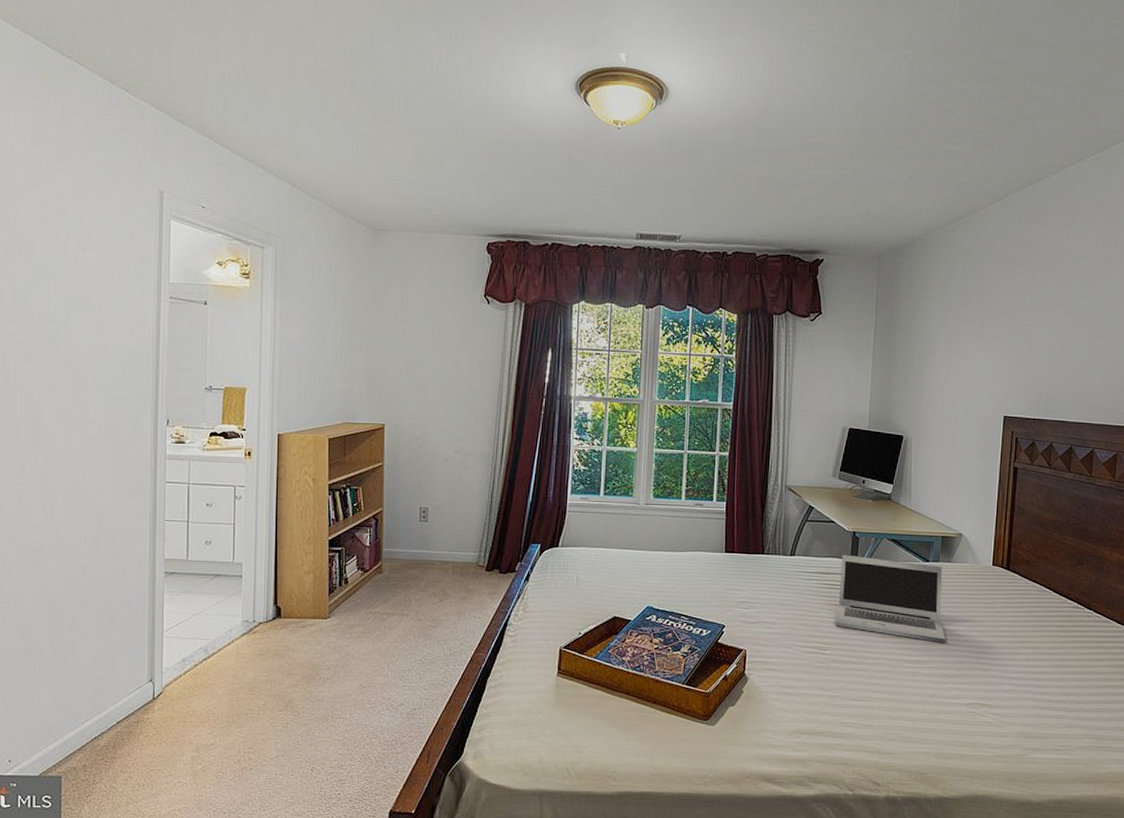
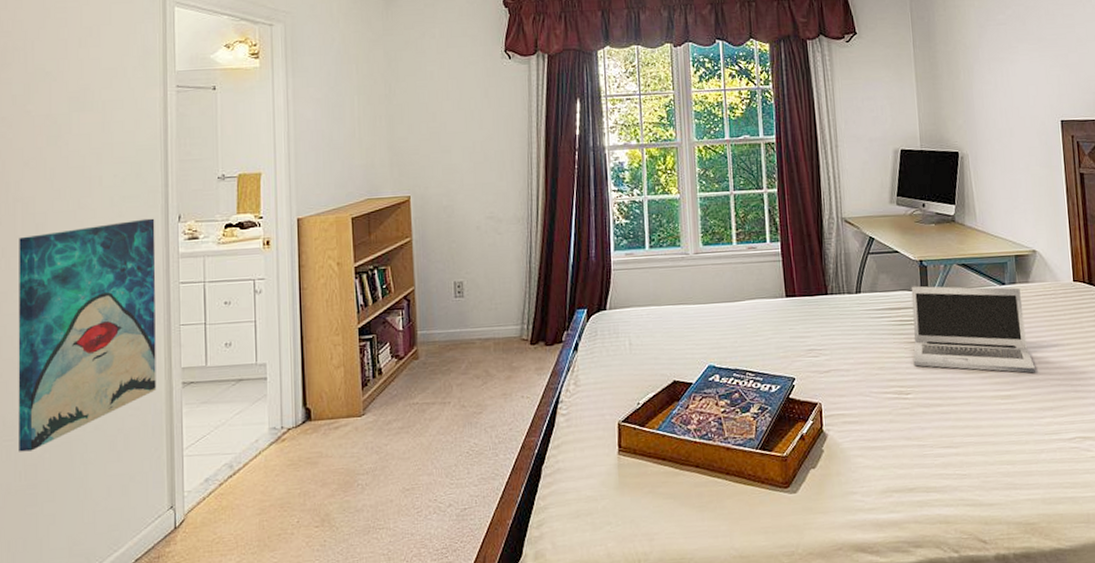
wall art: none [14,419,145,619] -> present [18,218,157,452]

